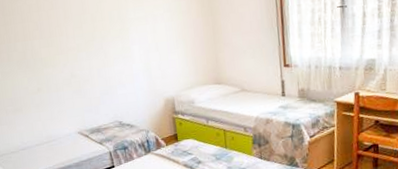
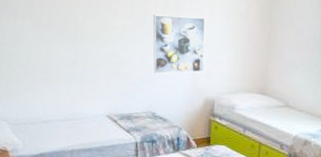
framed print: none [101,23,159,85] -> present [153,14,206,74]

